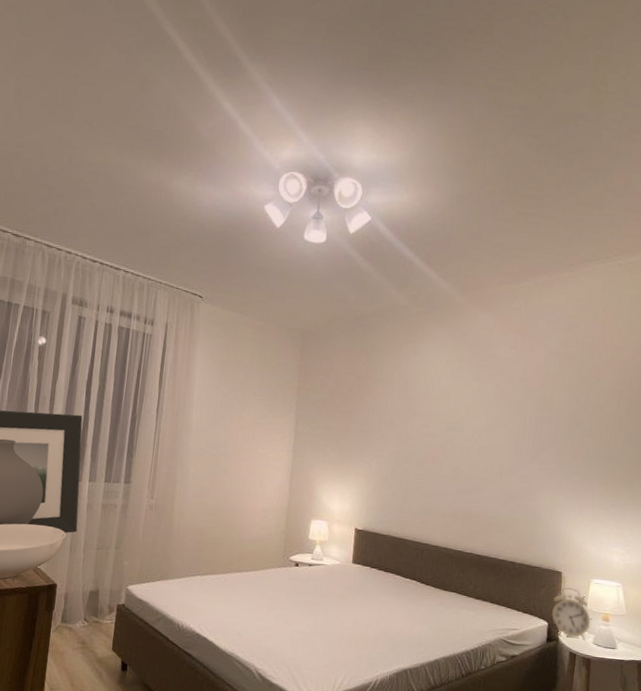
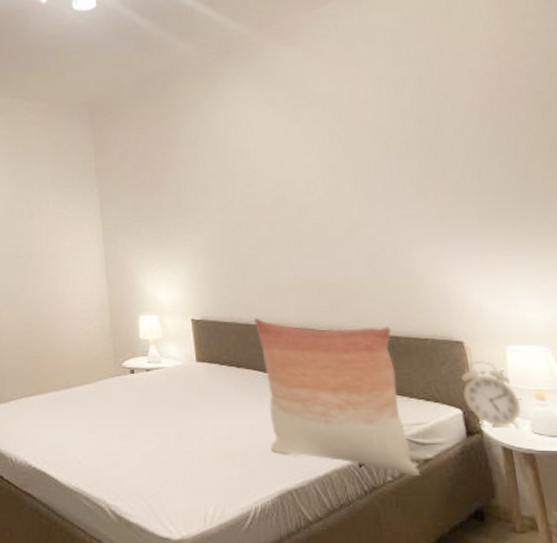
pillow: none [398,534,511,668] -> present [253,317,420,477]

